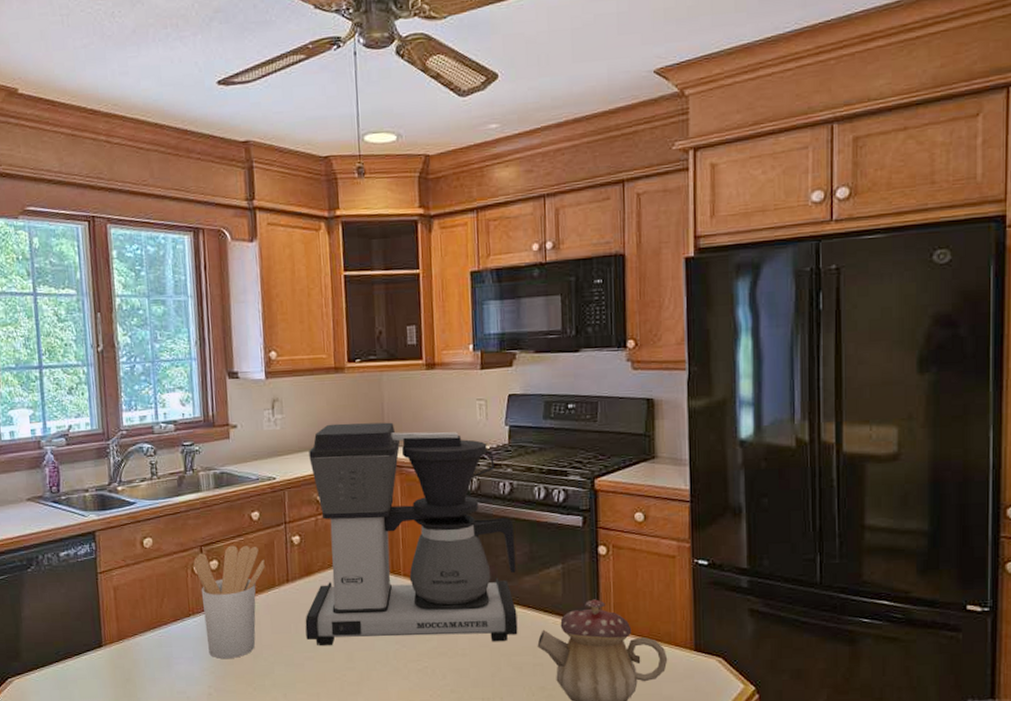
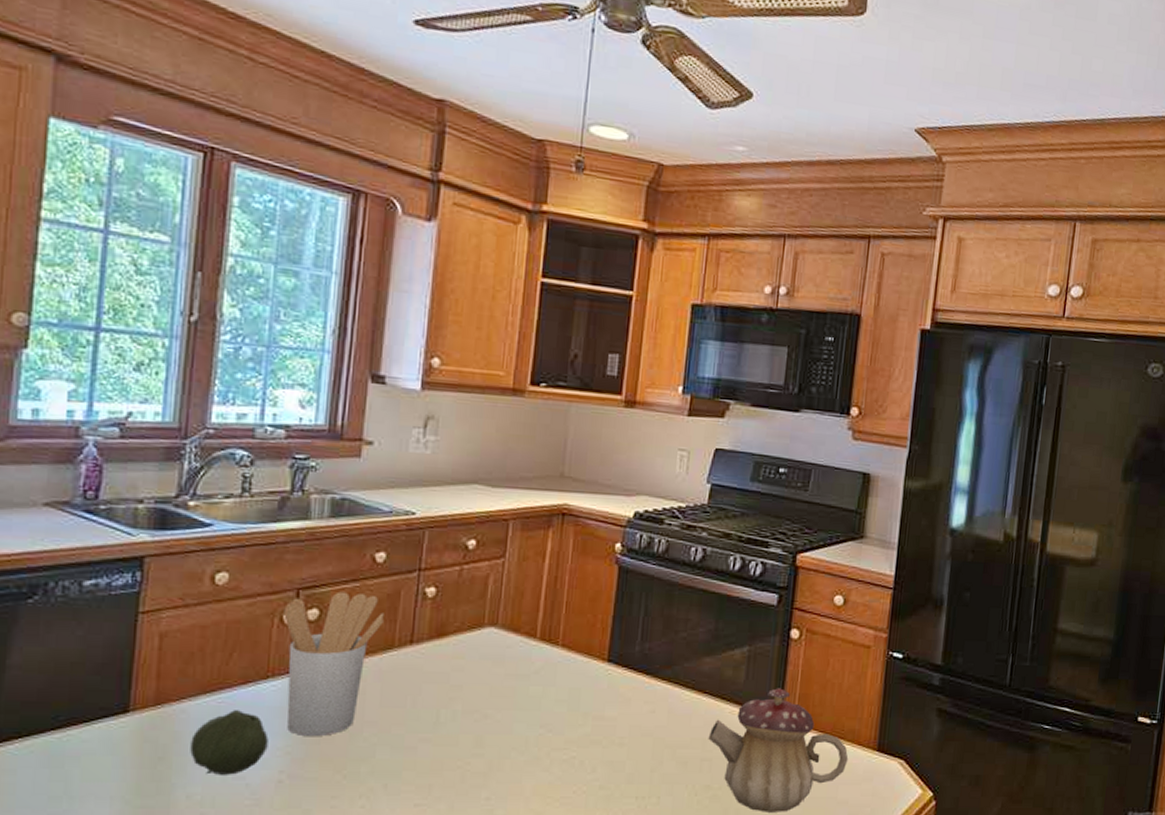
fruit: none [145,641,198,691] -> present [190,710,269,775]
coffee maker: present [305,422,518,646] -> none [425,455,701,731]

